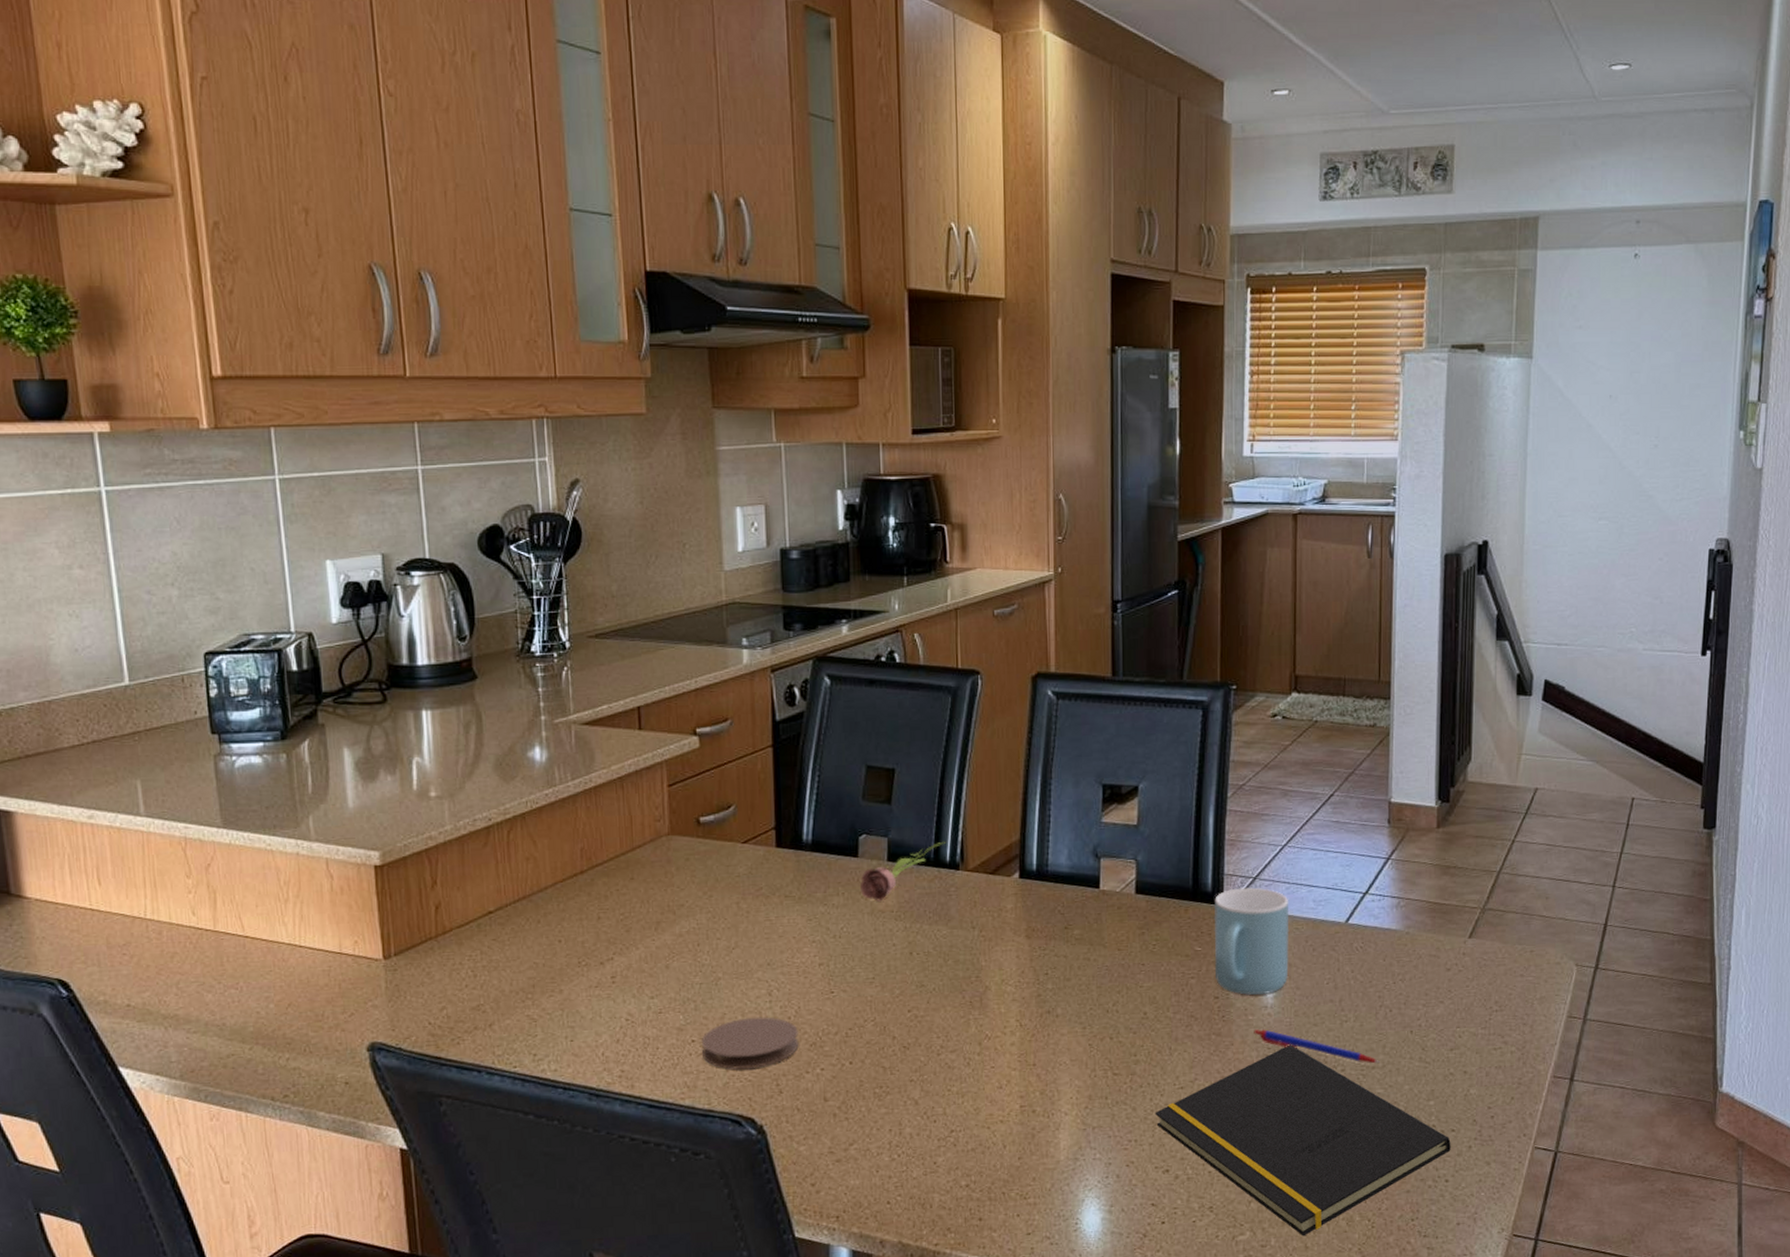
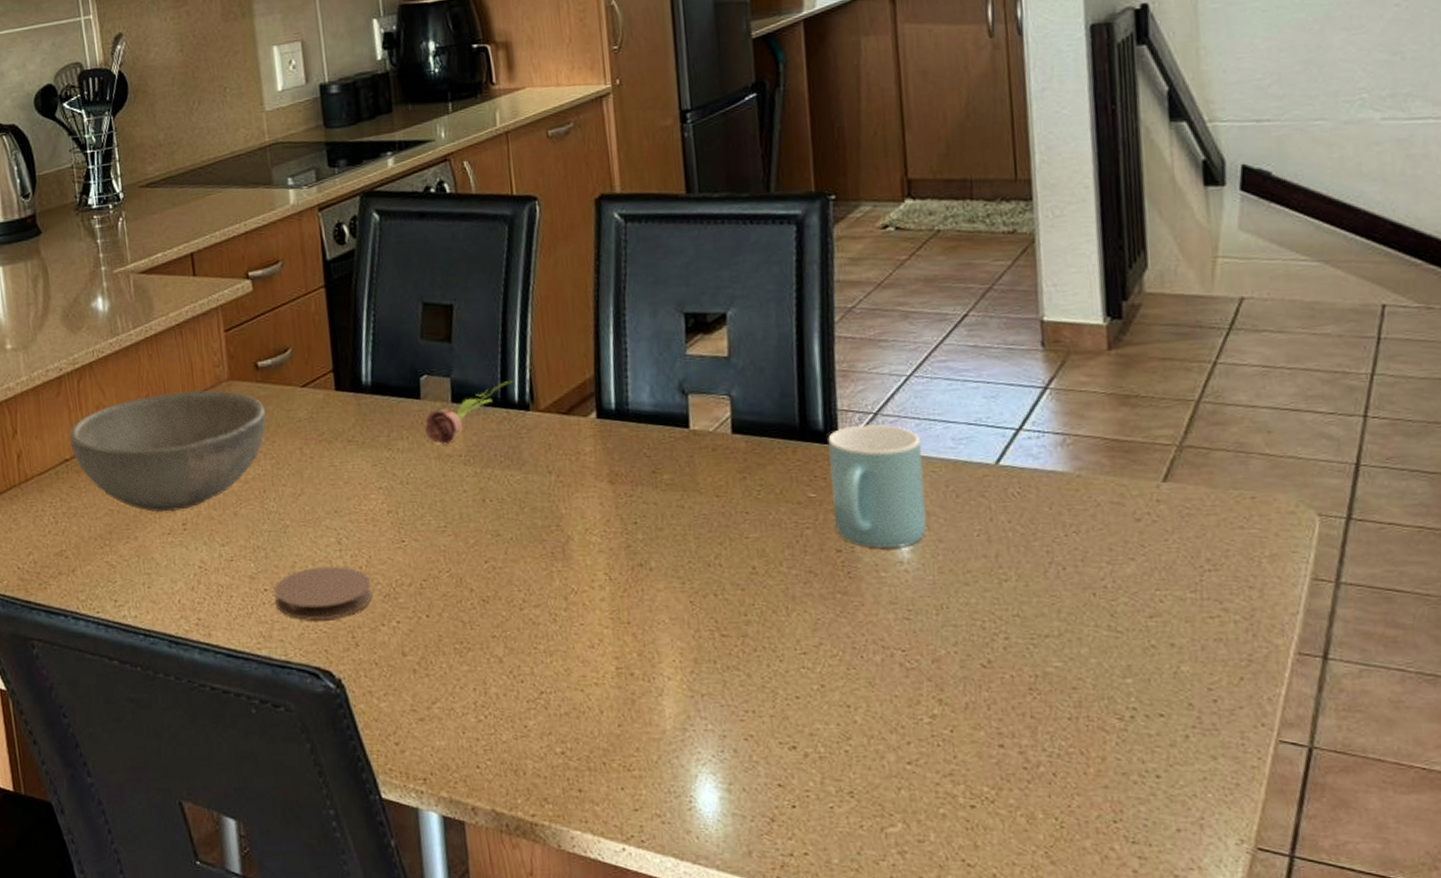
bowl: none [495,843,704,965] -> present [69,390,266,512]
notepad: present [1155,1044,1451,1237] -> none [774,606,1161,833]
pen: present [1254,1029,1379,1064] -> none [888,588,1054,632]

